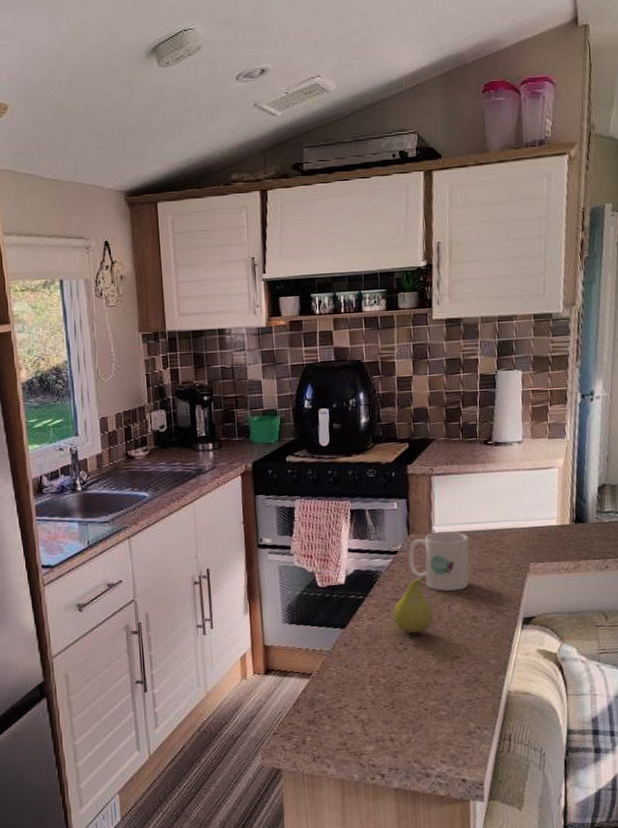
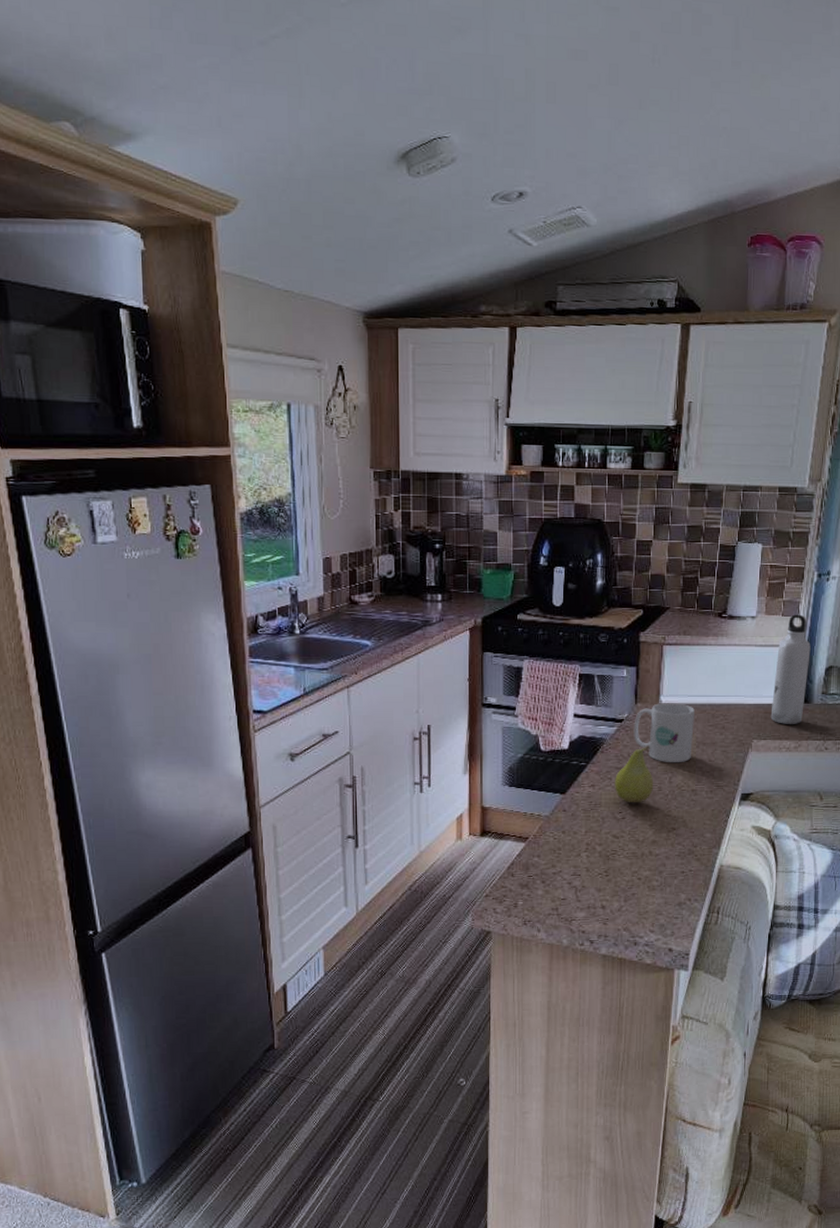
water bottle: none [546,436,581,546] -> present [770,614,811,724]

